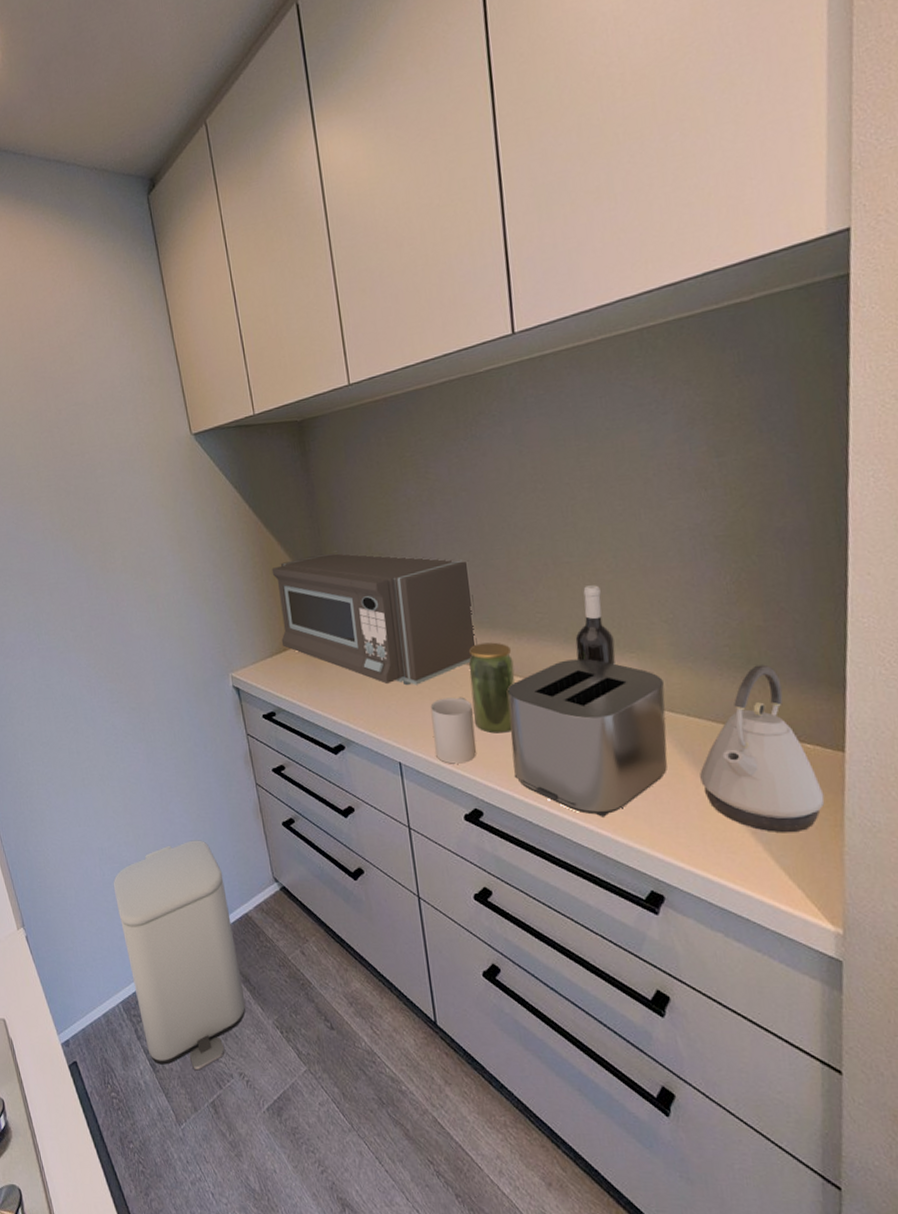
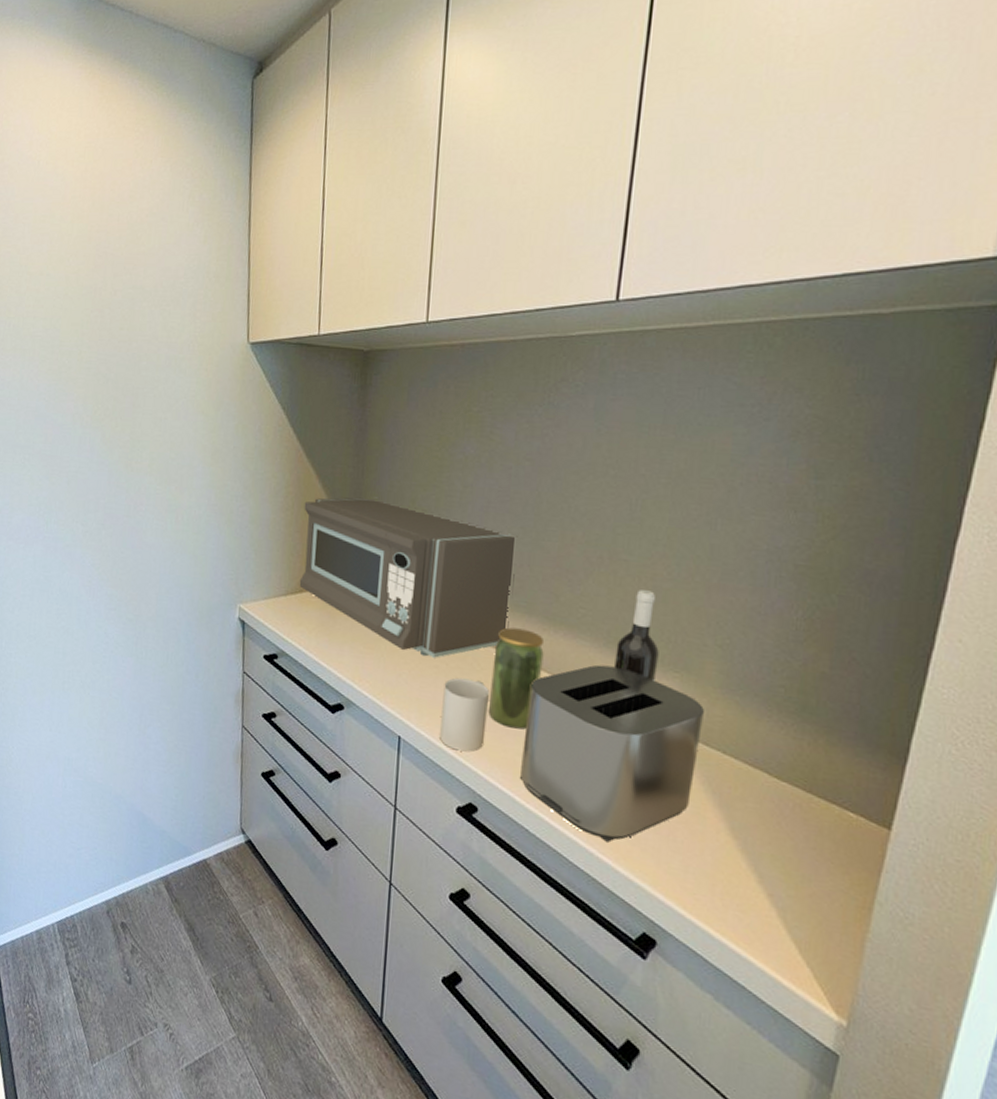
pedal bin: present [113,840,246,1071] -> none [72,770,189,1012]
kettle: present [700,664,825,833] -> none [723,714,858,906]

